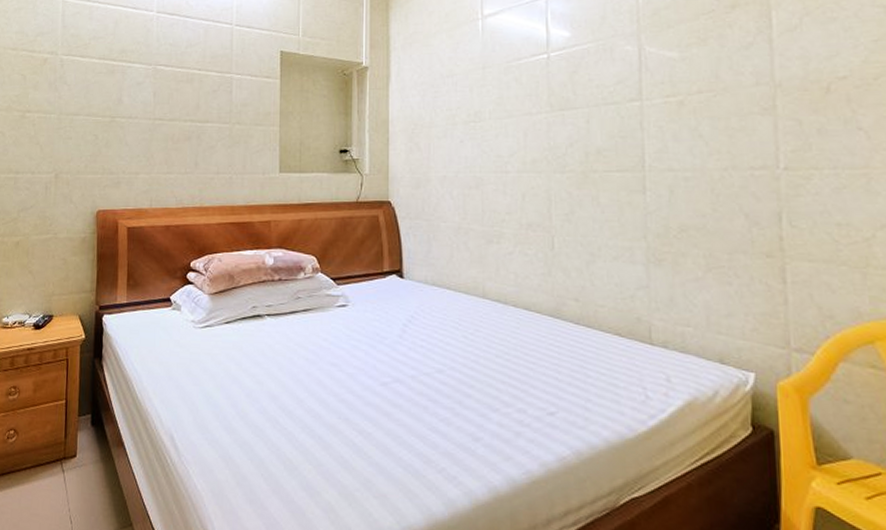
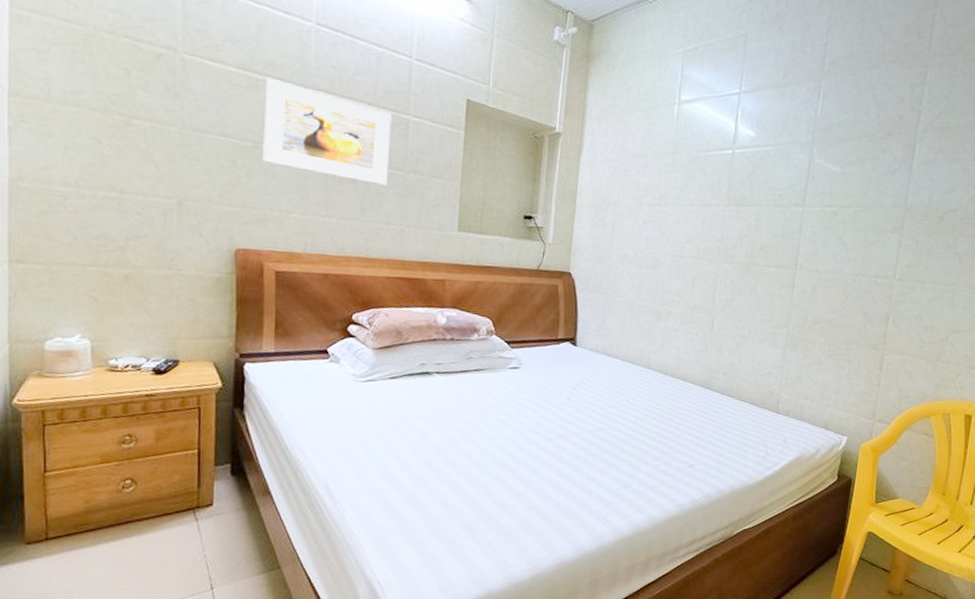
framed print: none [117,62,218,139] -> present [262,77,392,185]

